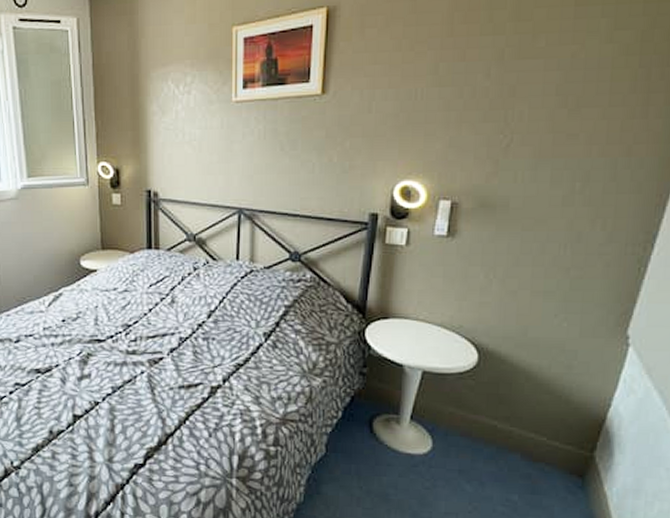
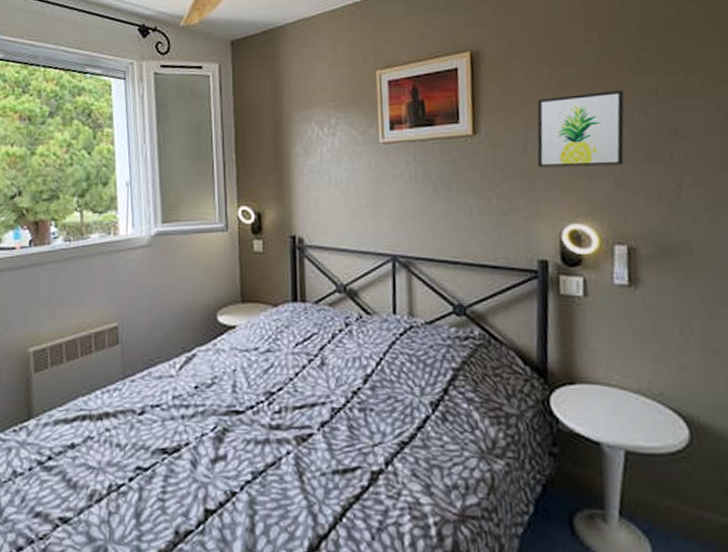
wall art: none [379,49,471,127] -> present [537,90,624,168]

